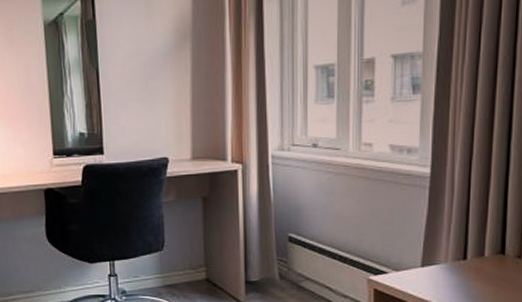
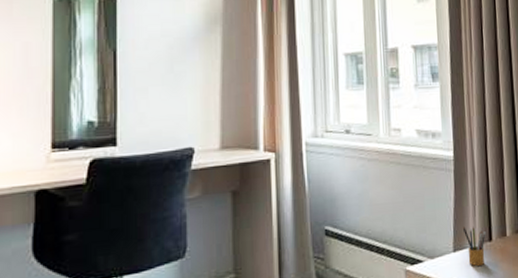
pencil box: none [433,243,461,282] -> present [462,226,486,266]

